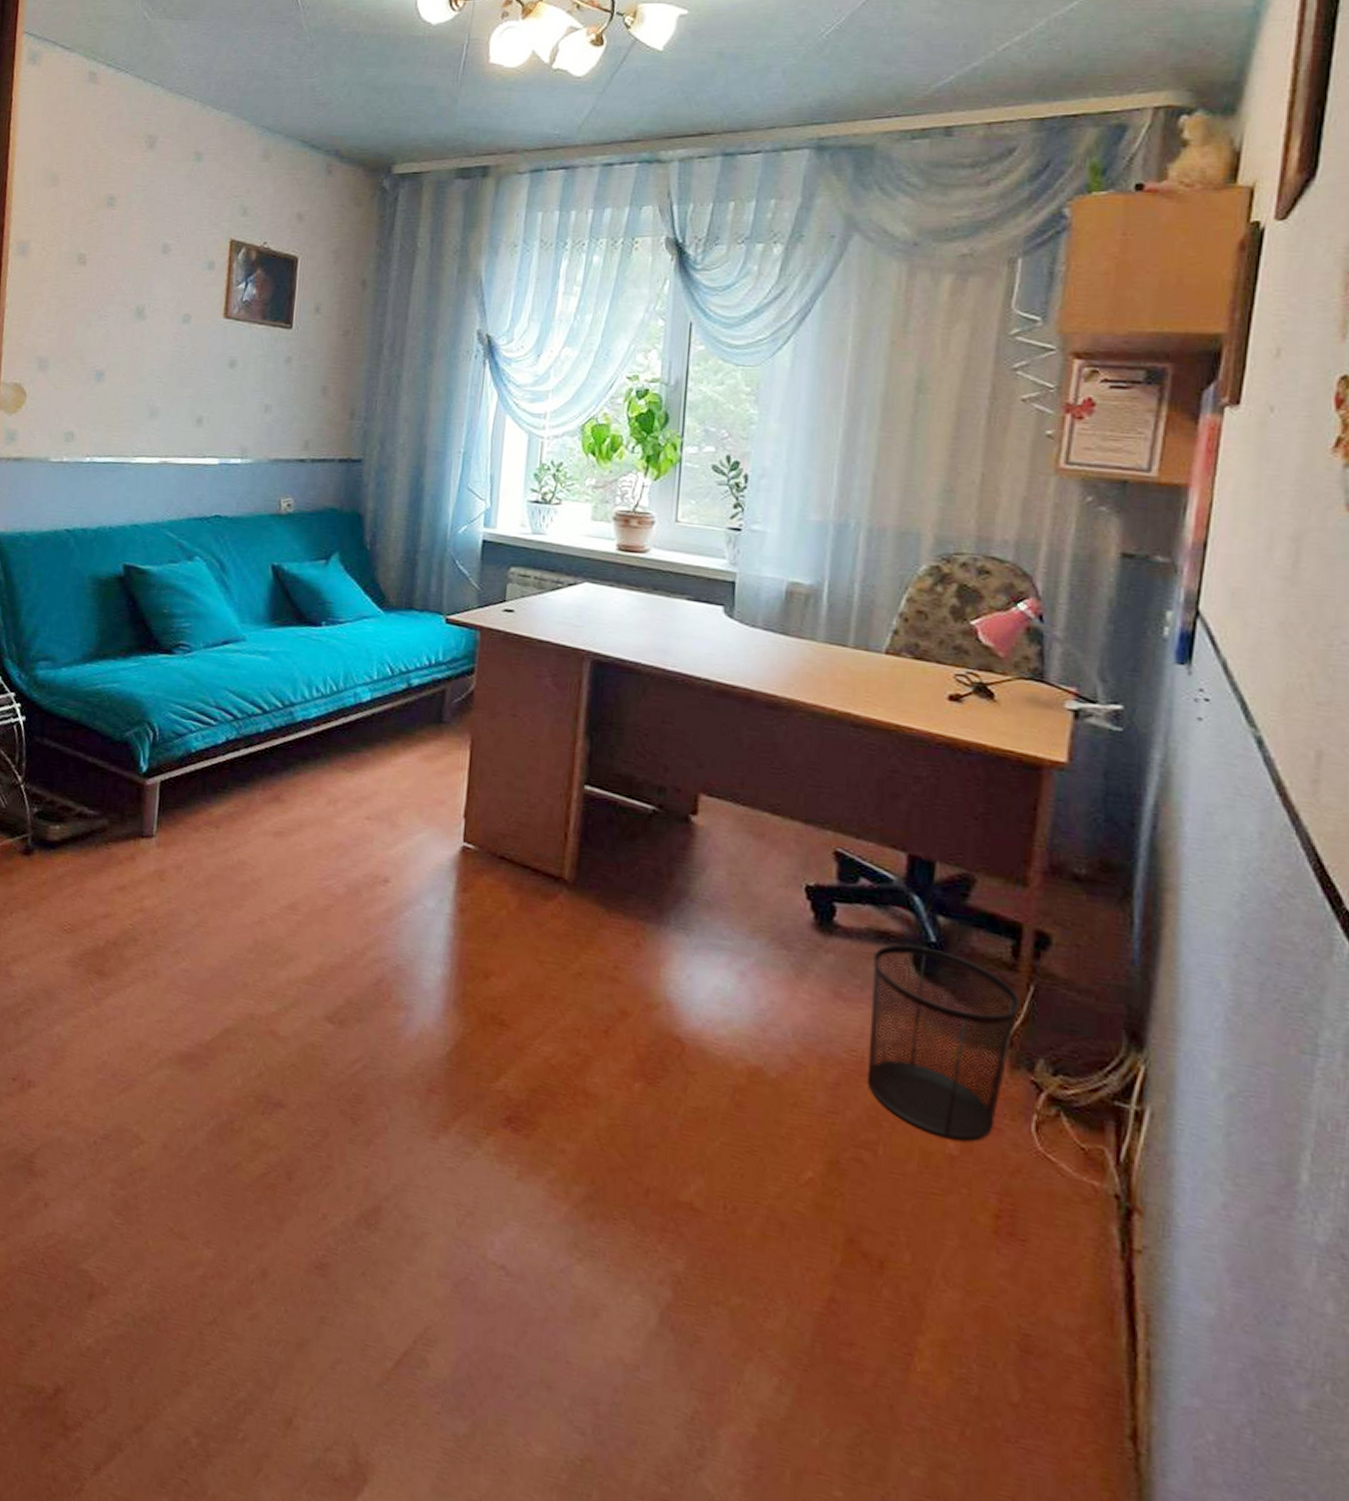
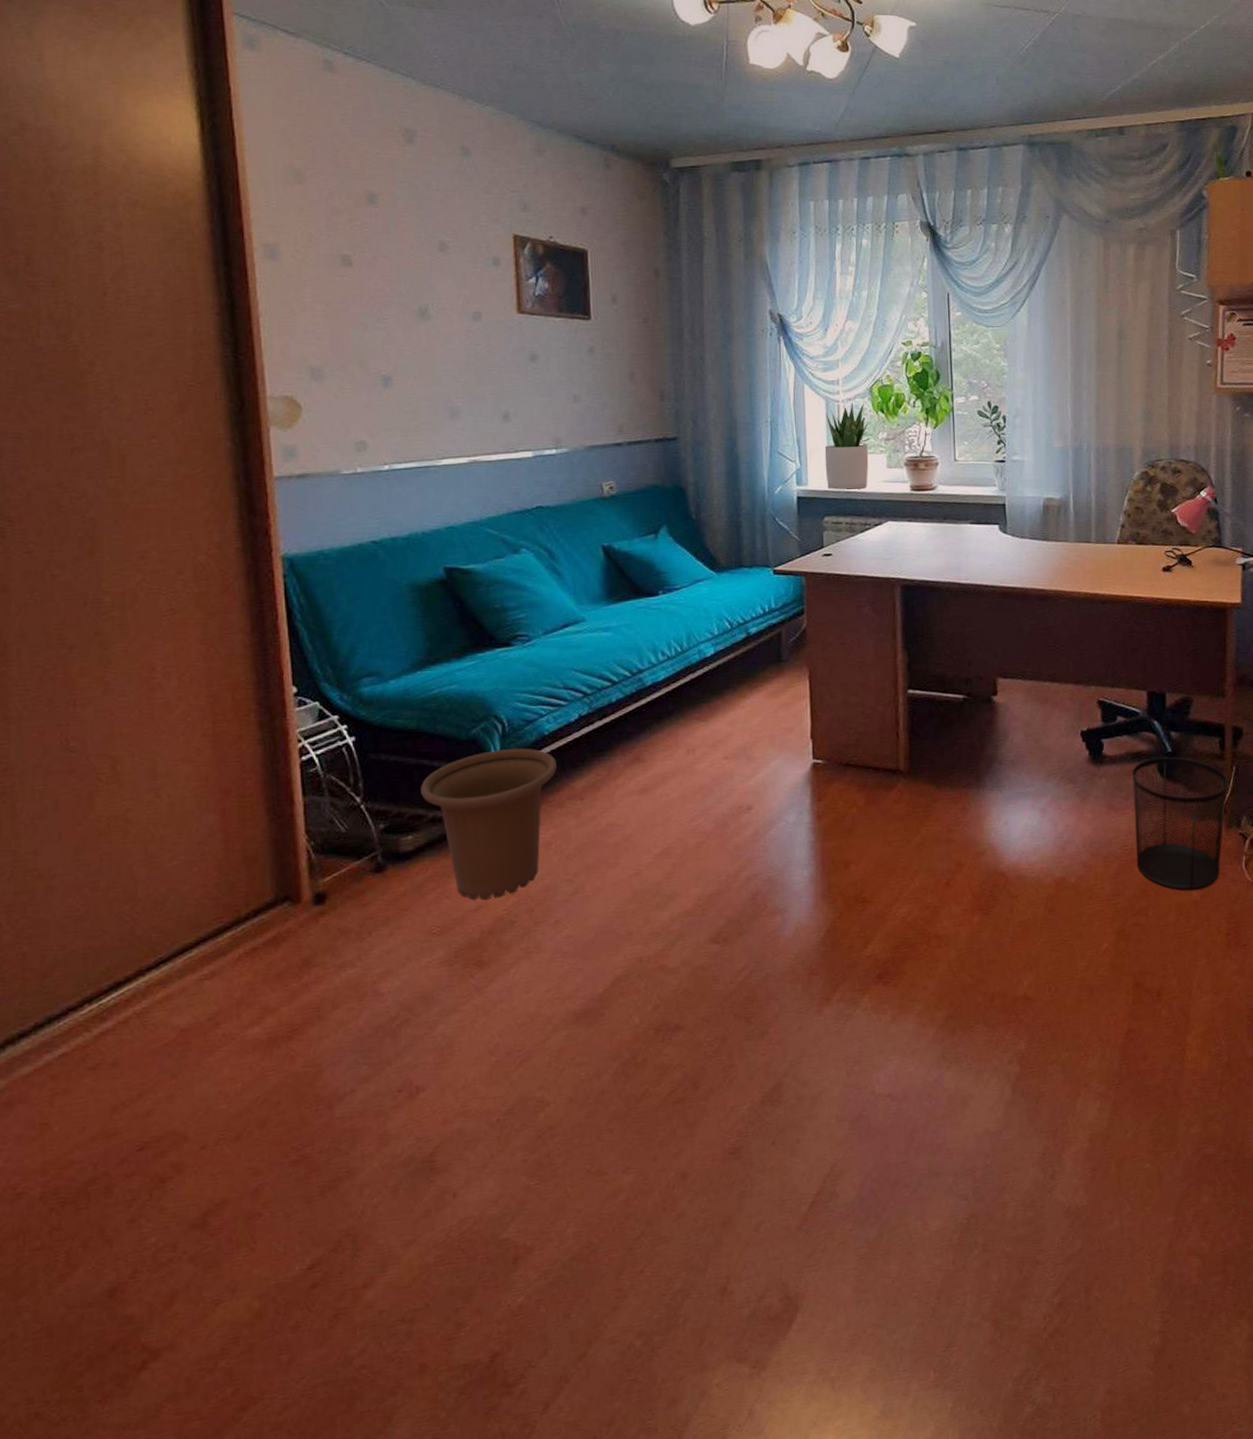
basket: none [73,757,199,911] -> present [421,748,557,900]
planter: none [518,440,577,541] -> present [824,402,870,490]

